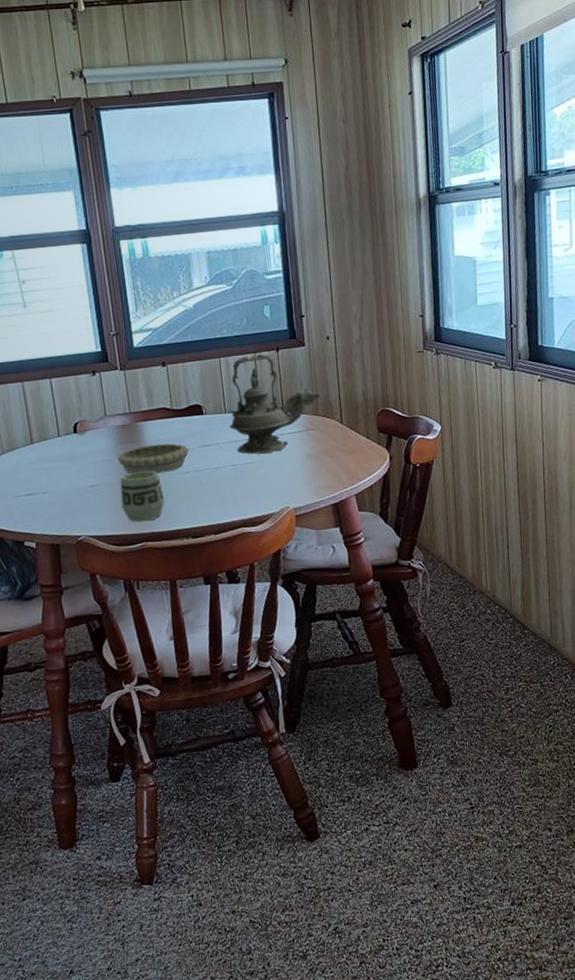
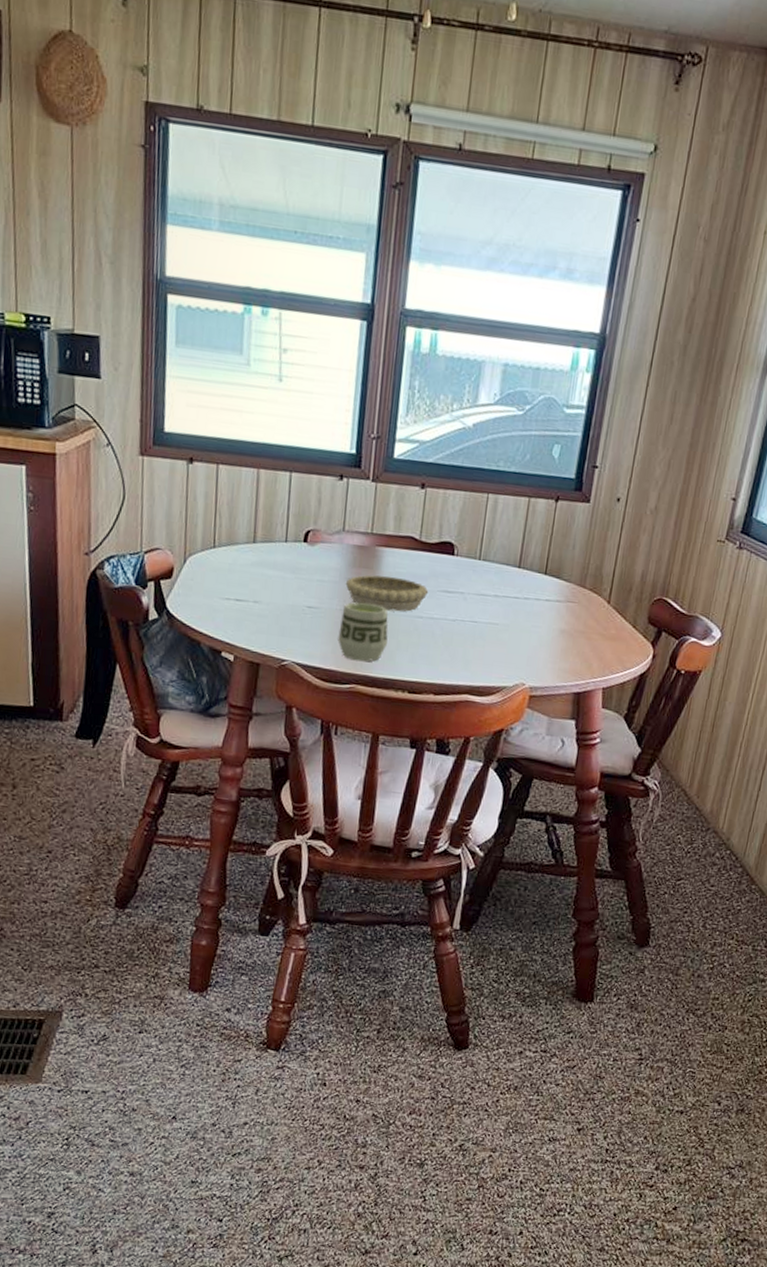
teapot: present [229,354,321,455] -> none [480,498,593,618]

